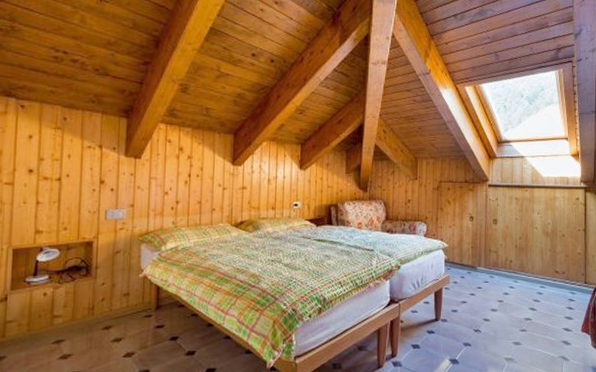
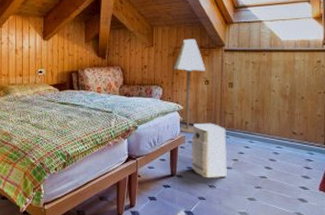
floor lamp: none [437,172,470,273] -> present [172,38,205,133]
air purifier: none [456,261,492,322] -> present [191,123,227,178]

